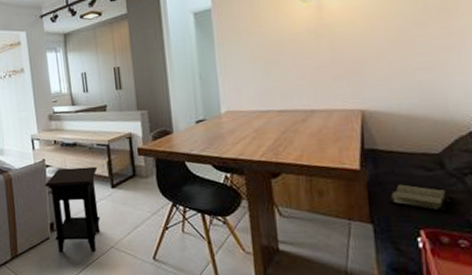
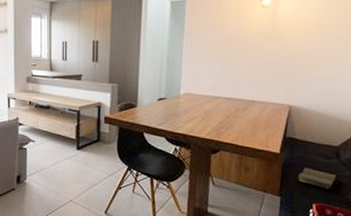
side table: present [44,166,101,253] -> none [16,128,67,205]

